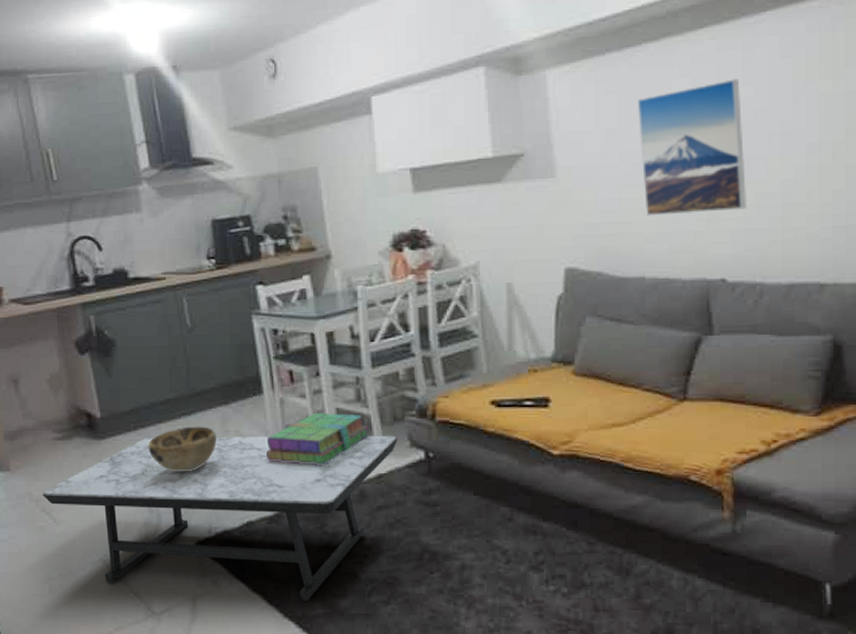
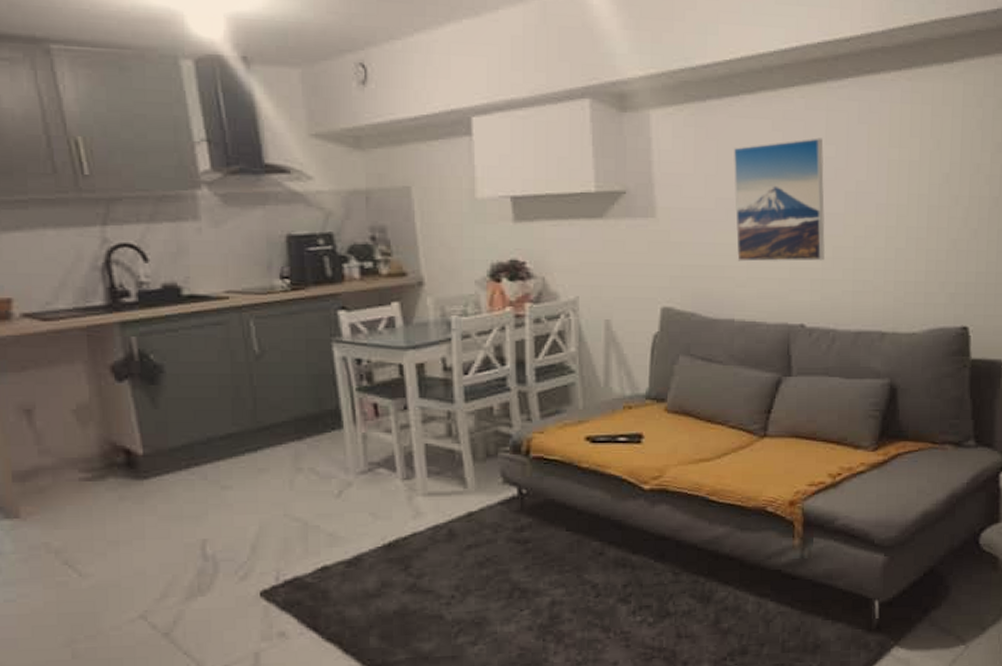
coffee table: present [42,435,398,601] -> none [64,472,491,647]
decorative bowl: present [148,426,217,472] -> none [203,463,287,515]
stack of books: present [265,413,369,465] -> none [344,449,460,504]

